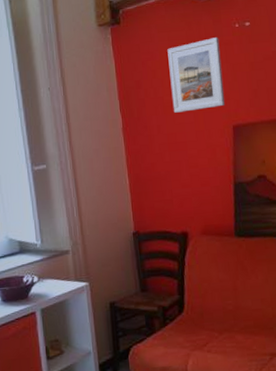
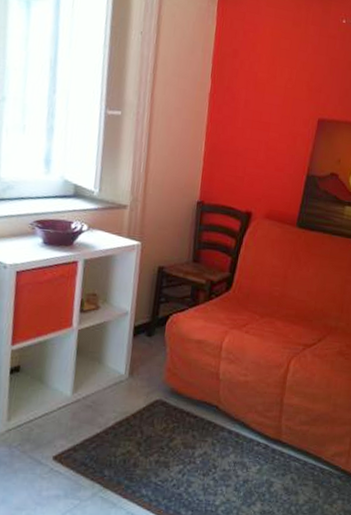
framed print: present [167,37,225,113] -> none [264,25,324,98]

